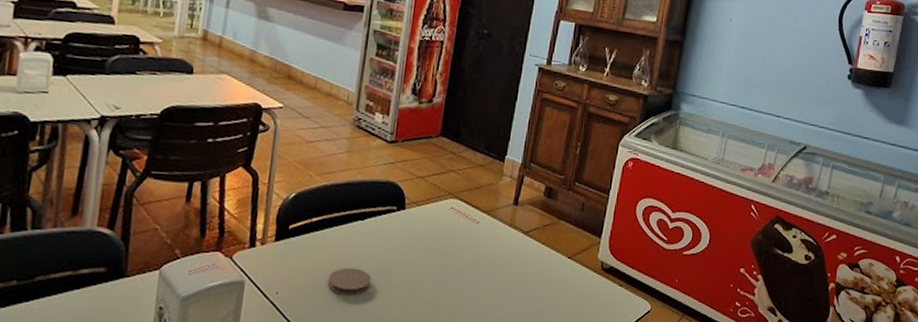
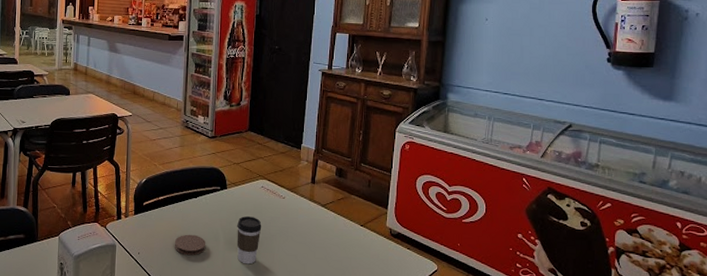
coffee cup: none [411,245,447,307] -> present [236,216,262,265]

